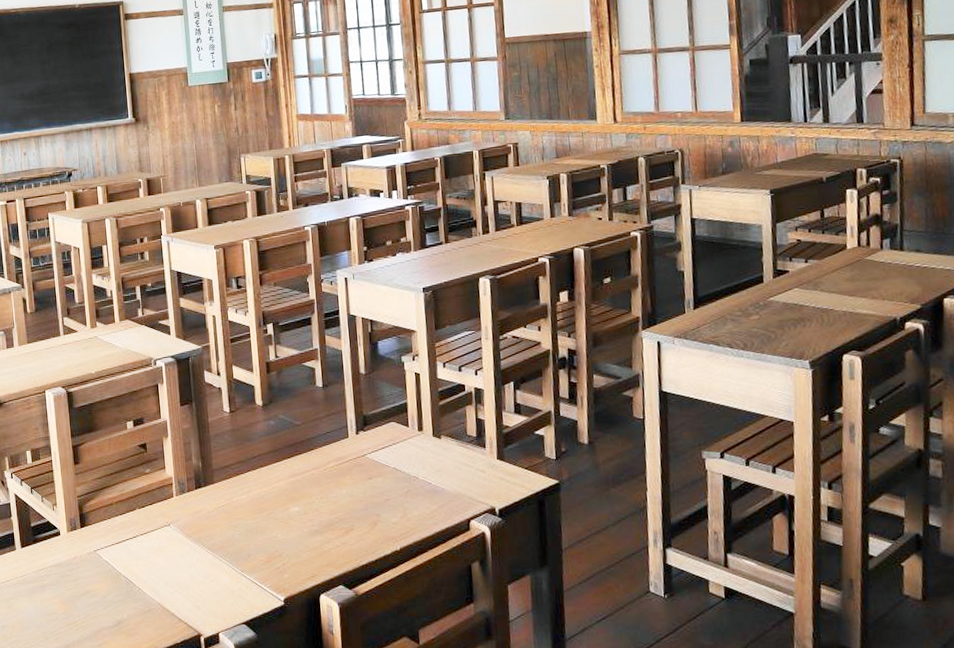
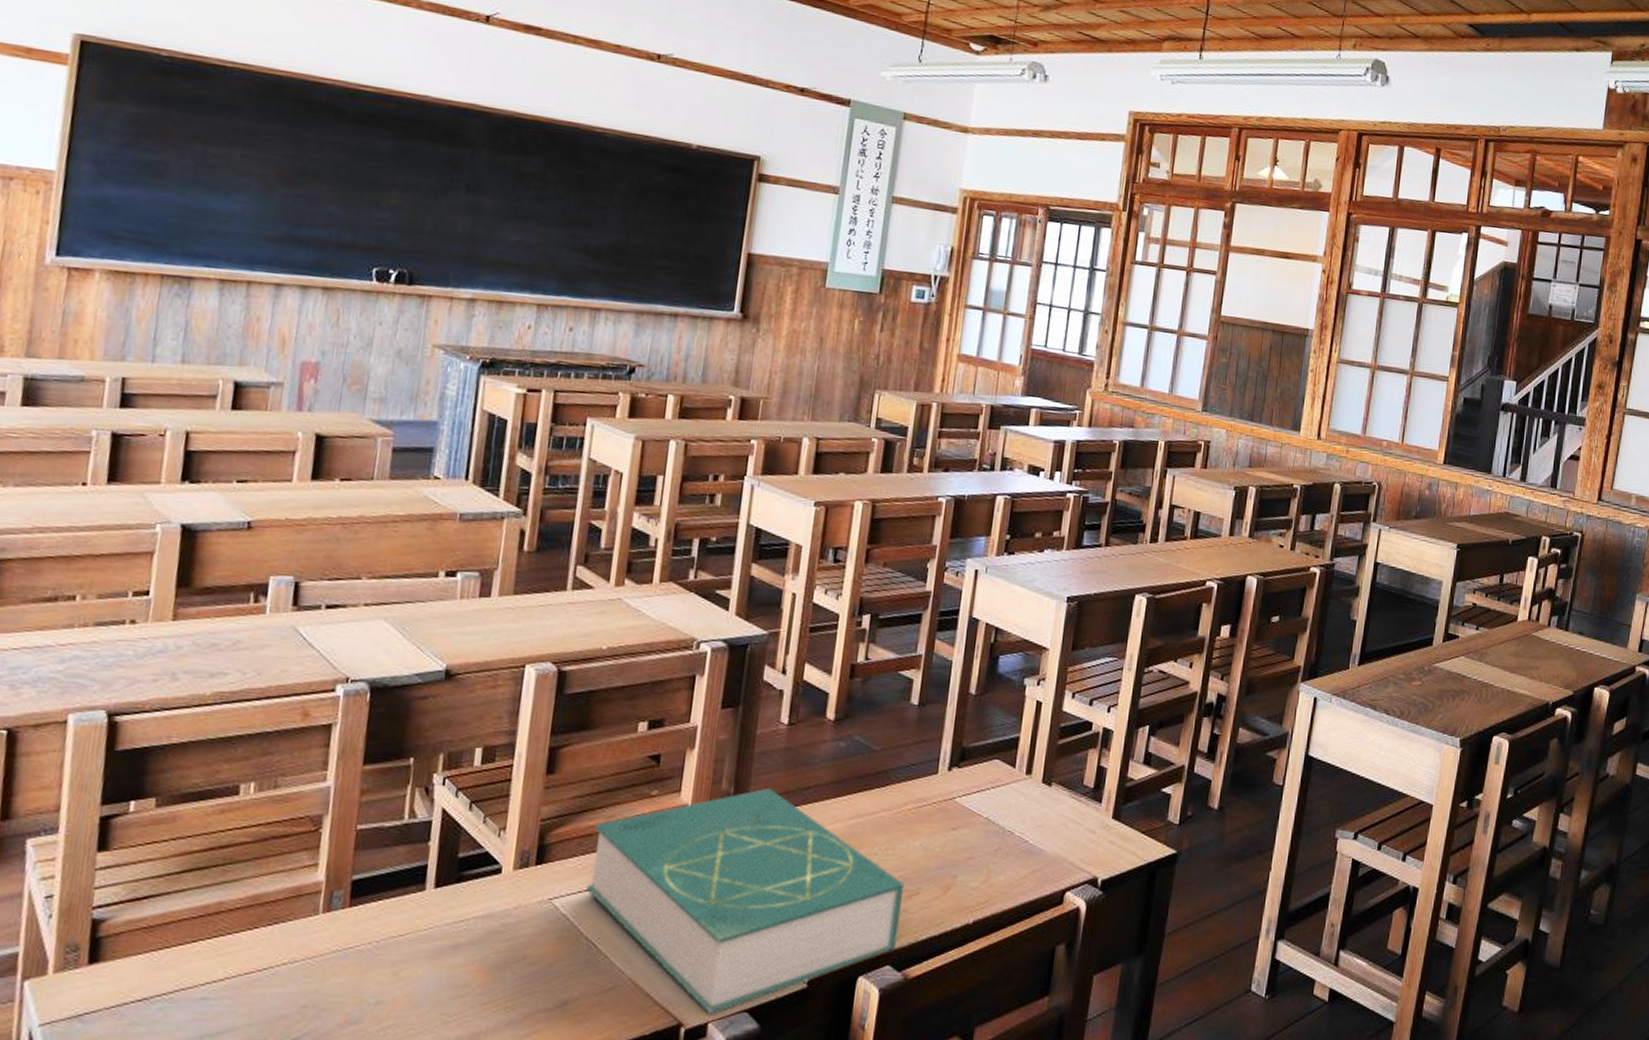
book: none [113,460,344,627] -> present [586,788,905,1015]

